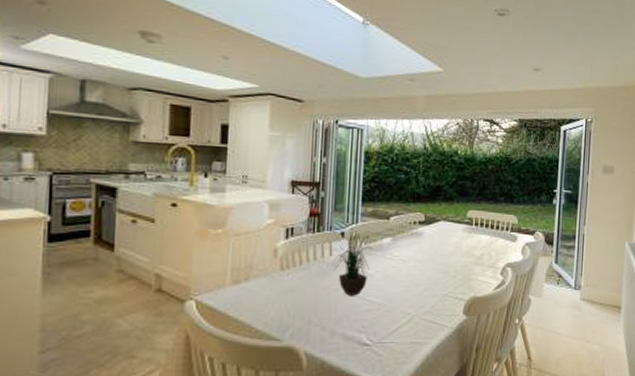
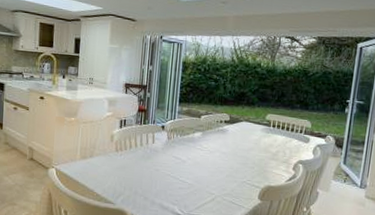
potted plant: present [333,223,373,296] -> none [154,119,187,176]

